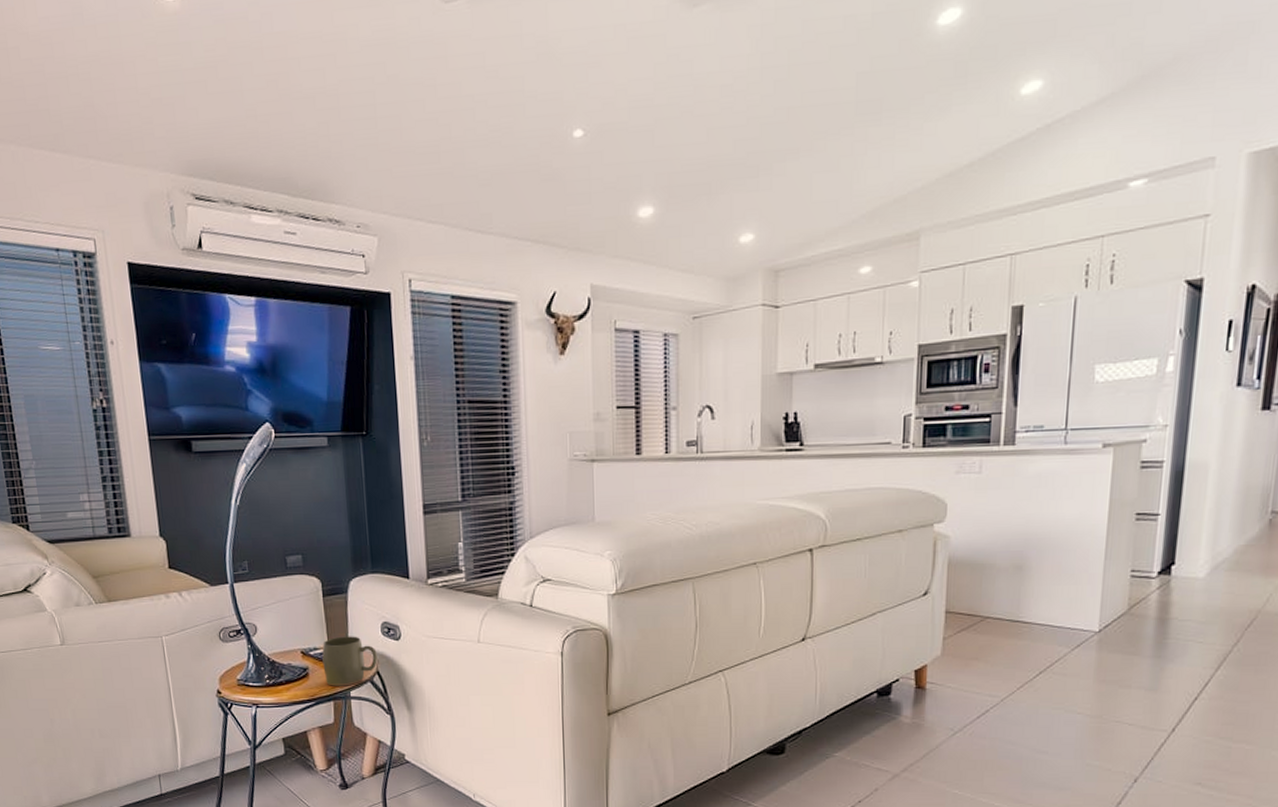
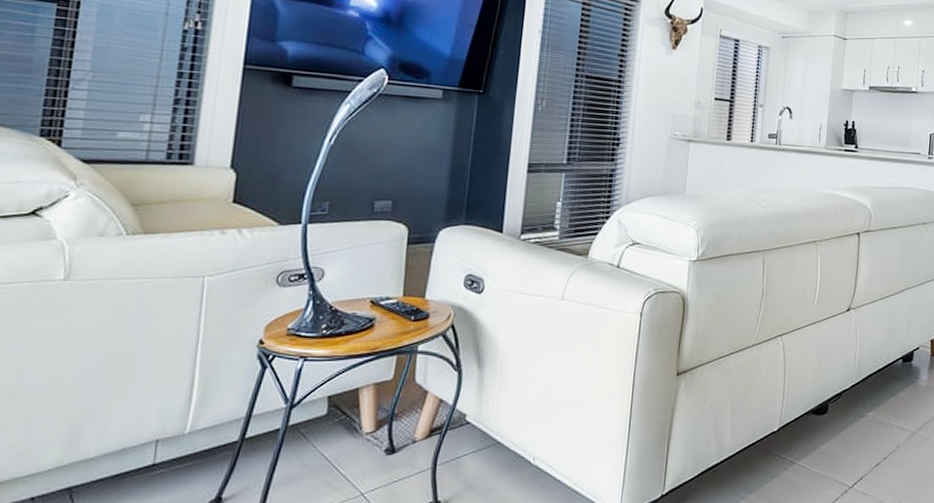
mug: present [322,636,378,686] -> none [392,286,455,340]

